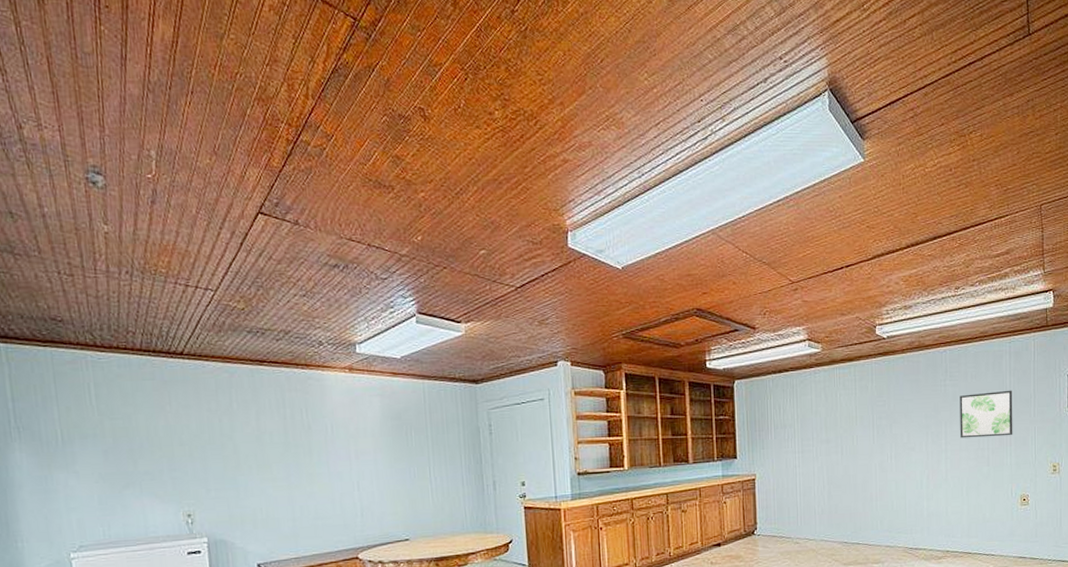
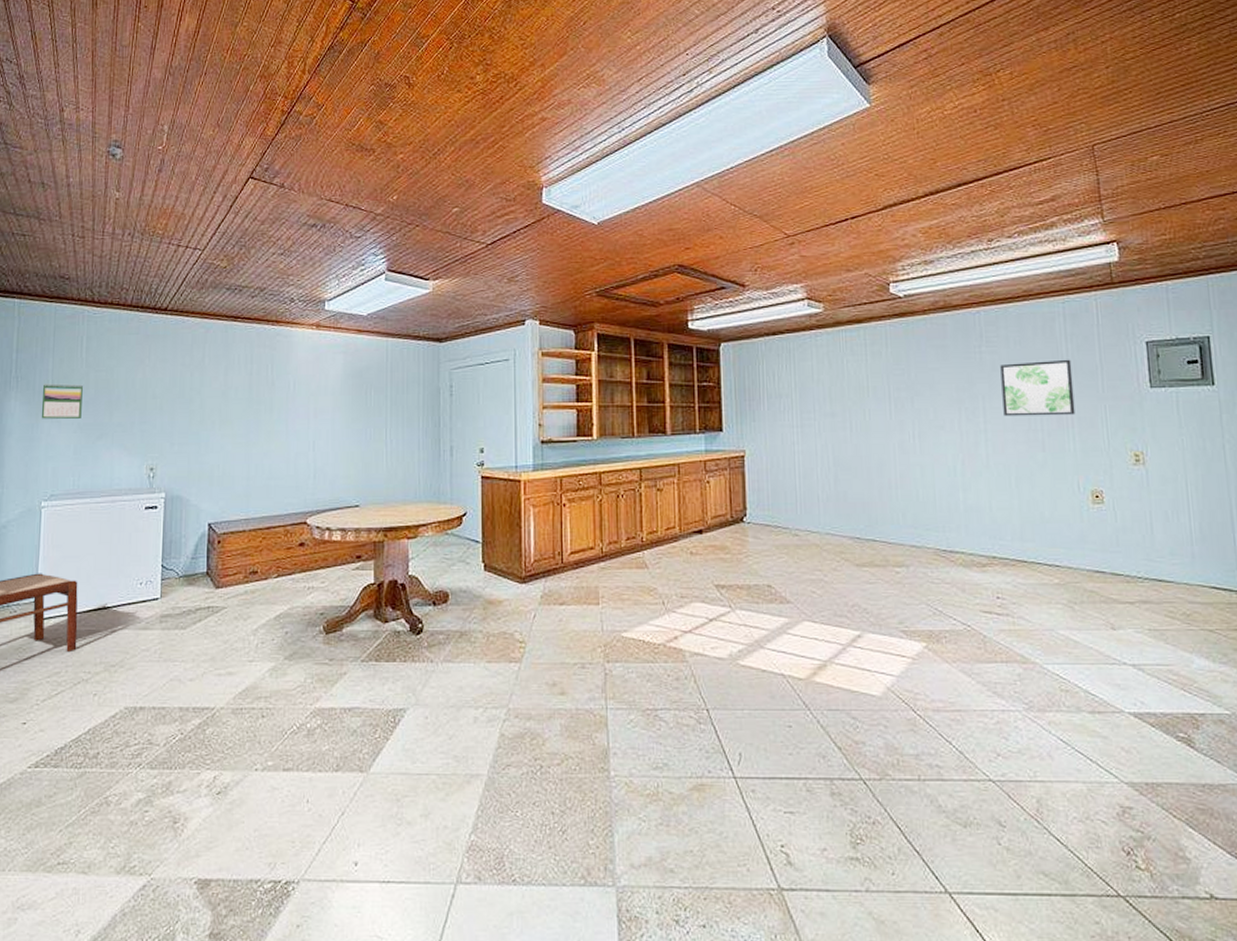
calendar: none [51,433,102,470] -> present [41,383,83,419]

